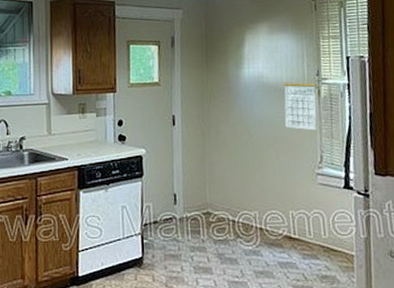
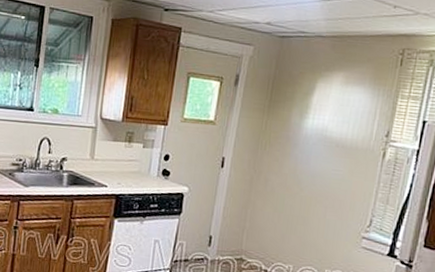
calendar: present [284,77,317,131] -> none [340,135,384,194]

